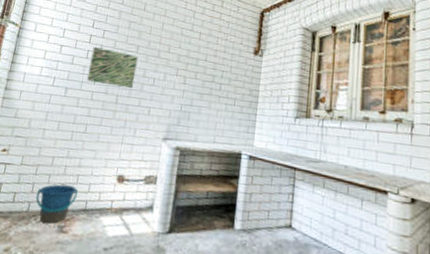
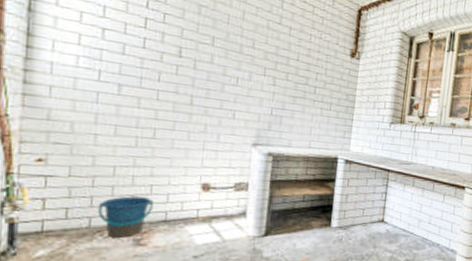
wall art: present [87,46,139,89] -> none [148,33,215,89]

